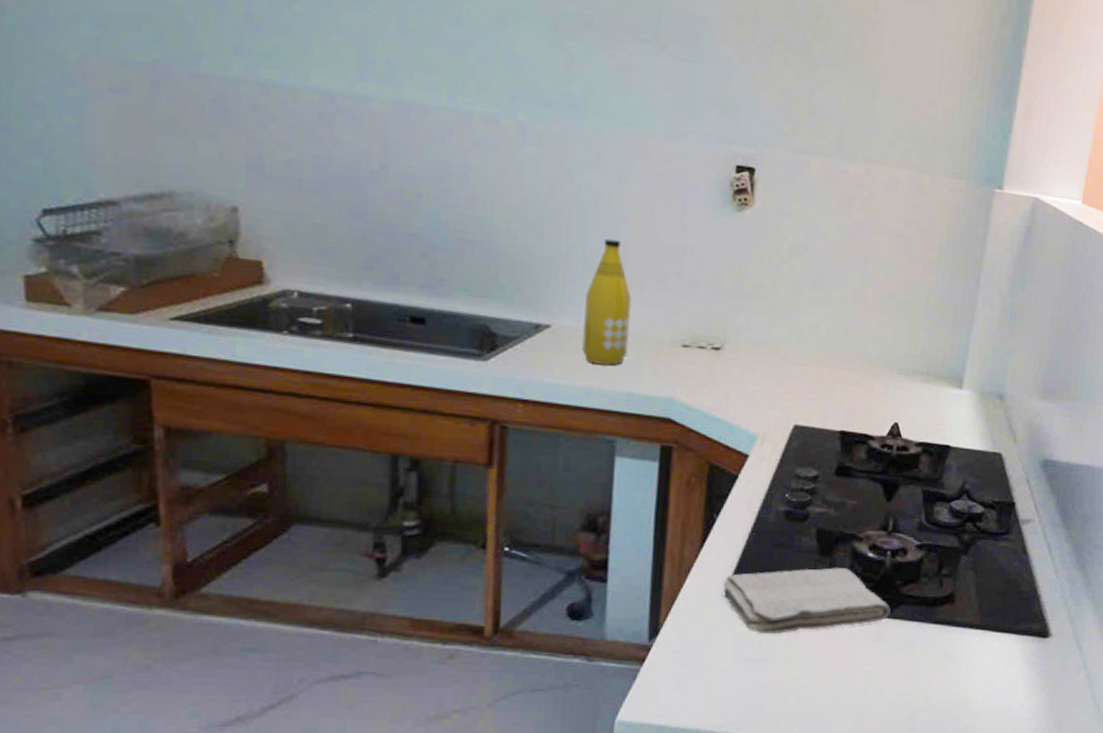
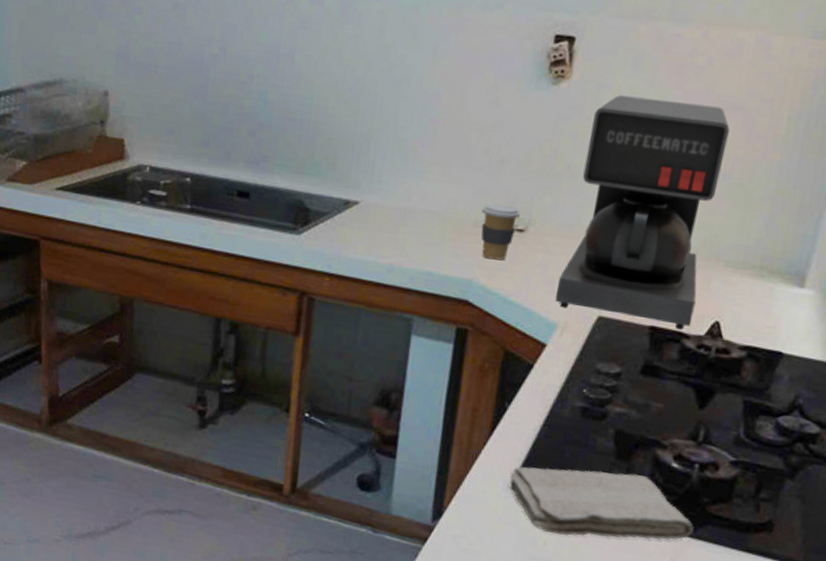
bottle: present [582,238,632,365] -> none [386,115,438,244]
coffee cup: none [677,323,715,378] -> present [481,203,520,261]
coffee maker: none [753,222,893,432] -> present [554,95,730,330]

